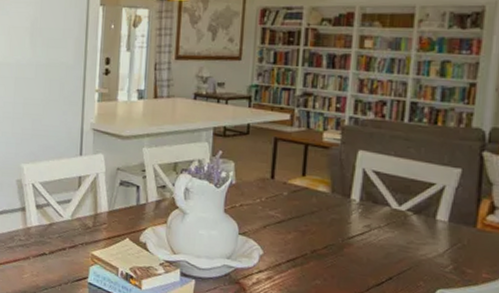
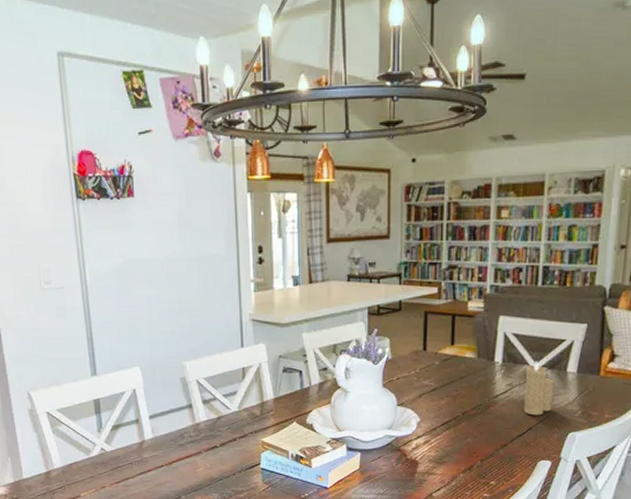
candle: none [383,203,421,265] -> present [524,361,554,416]

